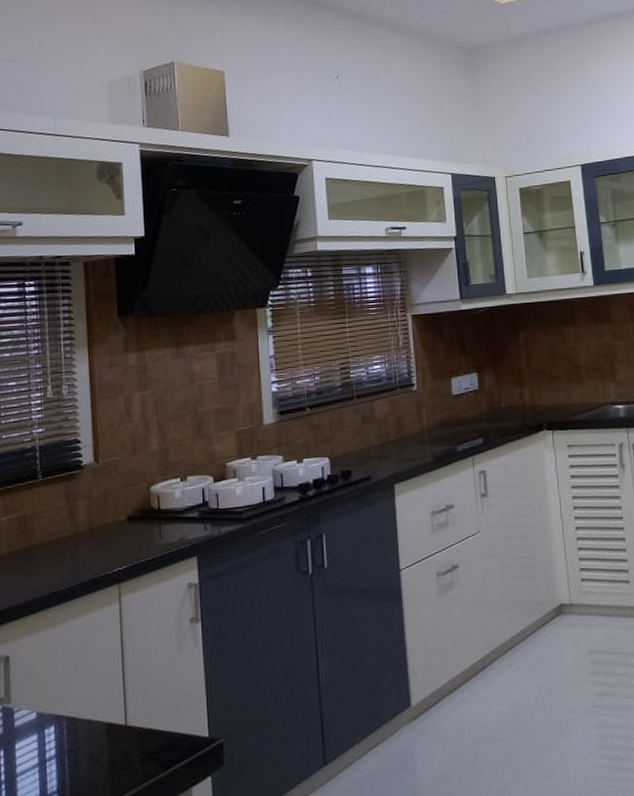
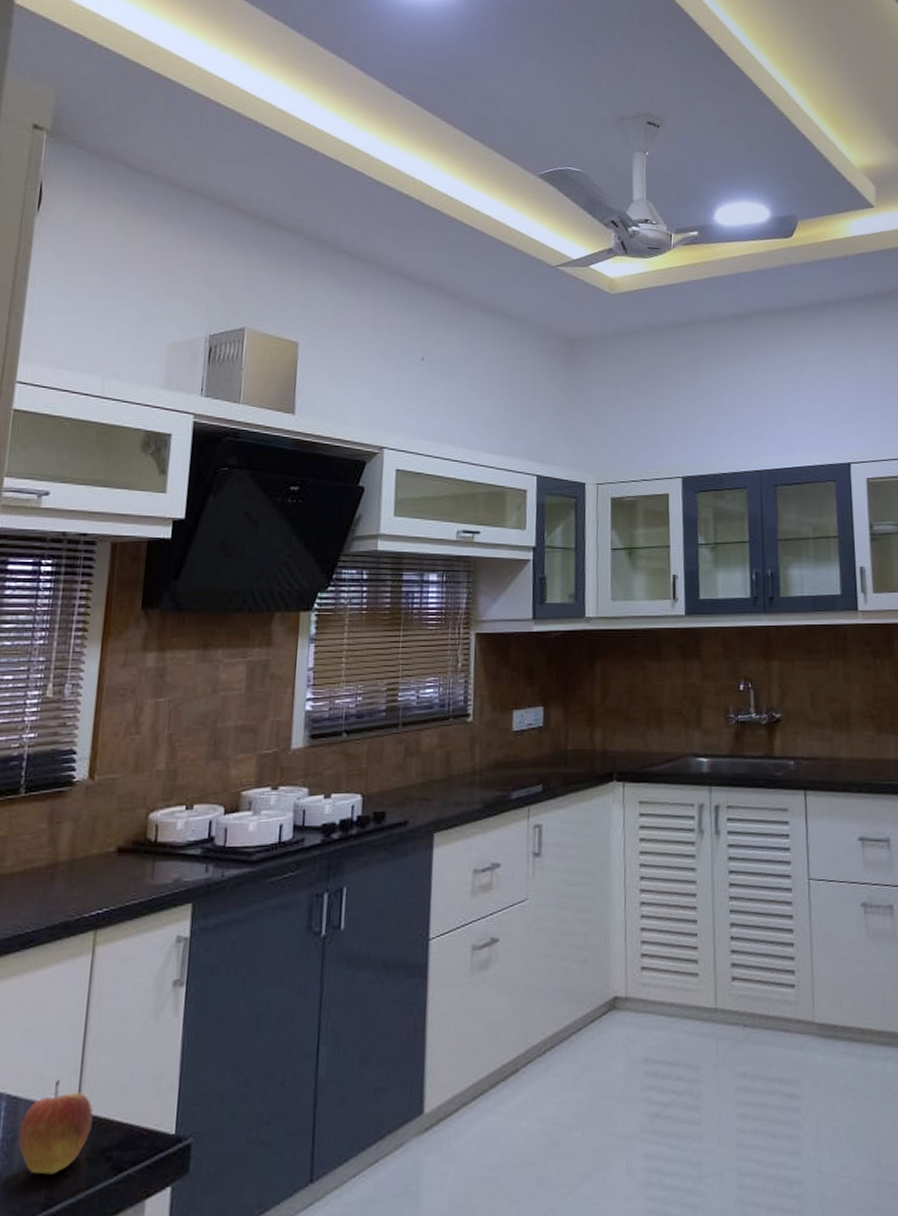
fruit: none [80,701,140,775] -> present [18,1079,93,1175]

